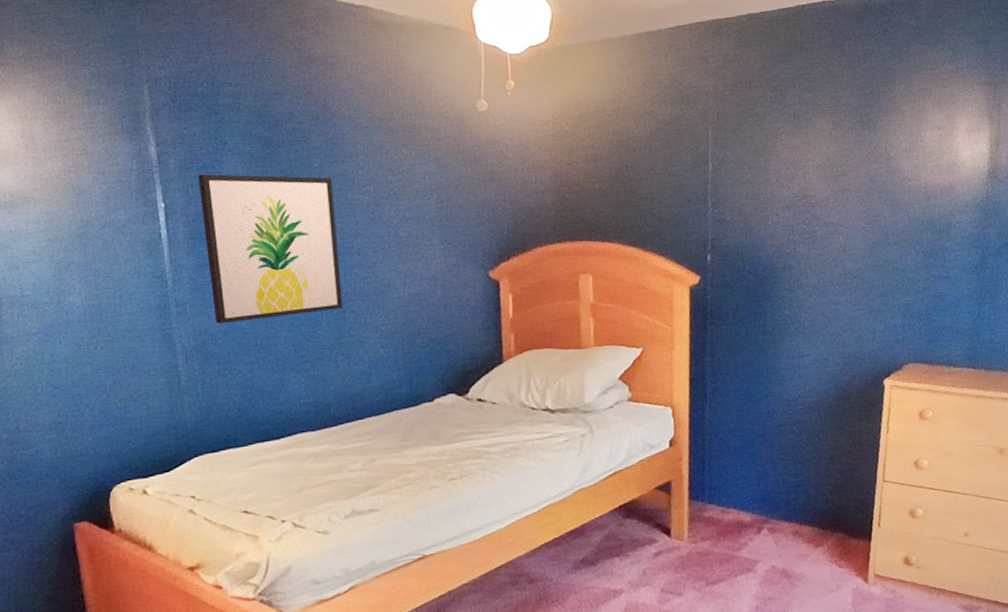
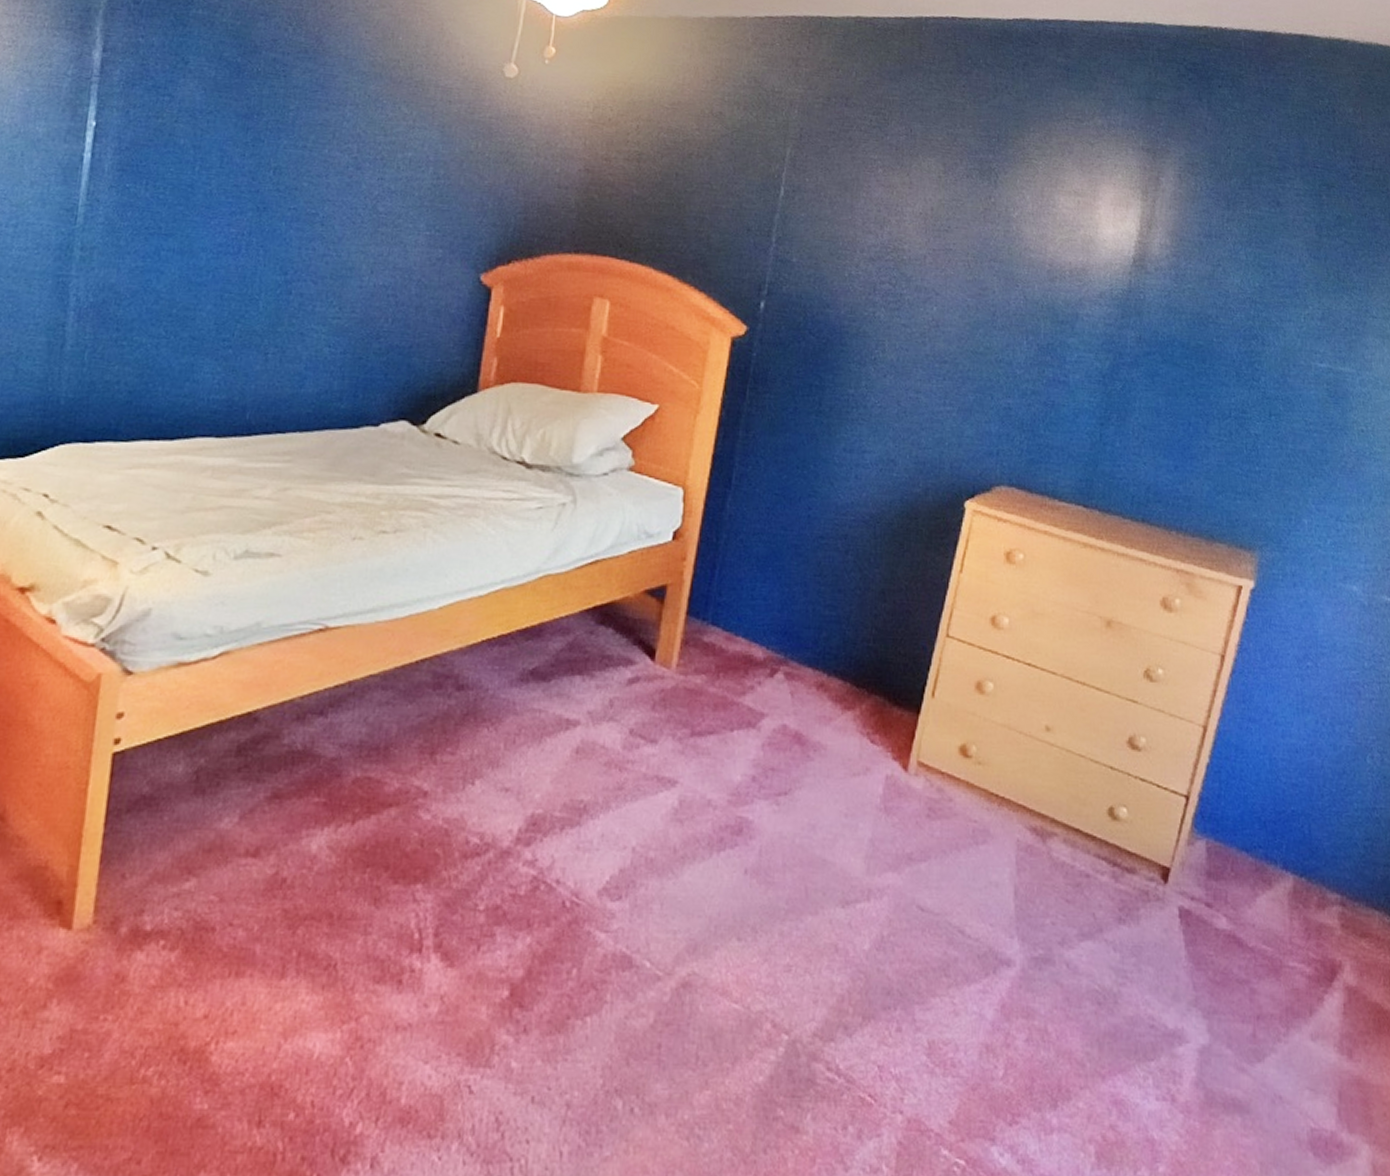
wall art: present [198,174,343,324] -> none [126,93,308,289]

